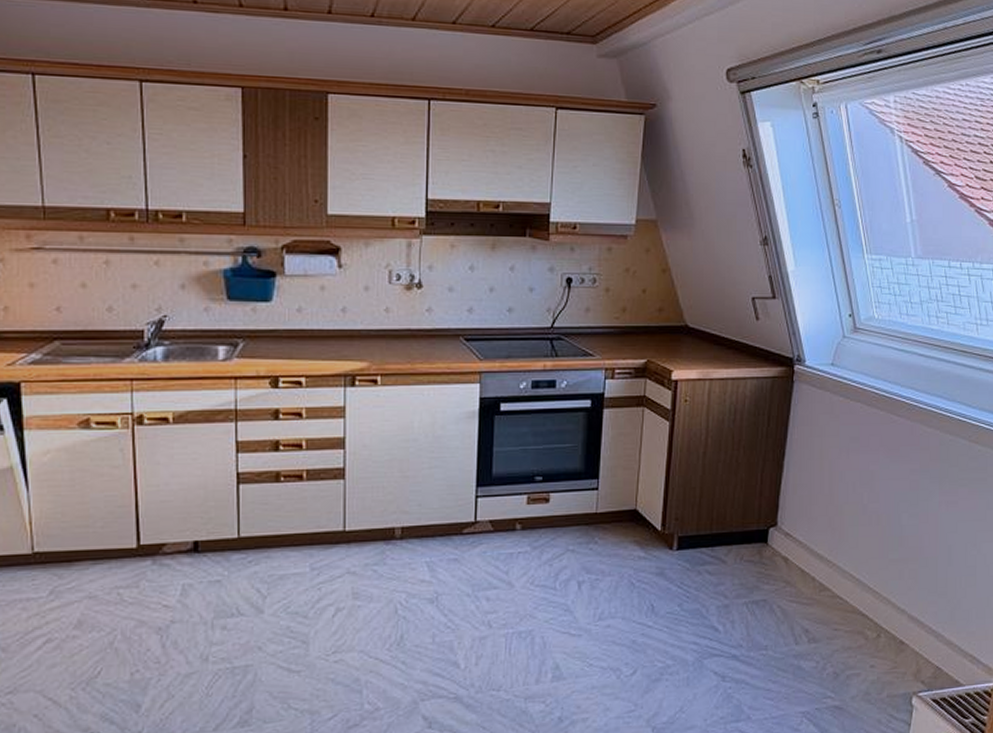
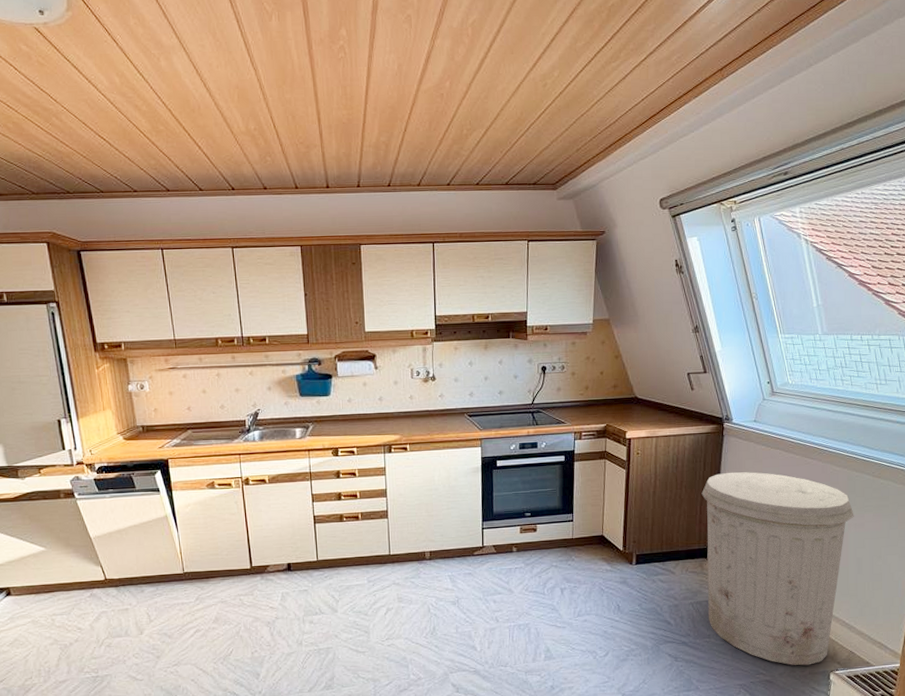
trash can: none [763,429,946,686] -> present [701,472,854,666]

